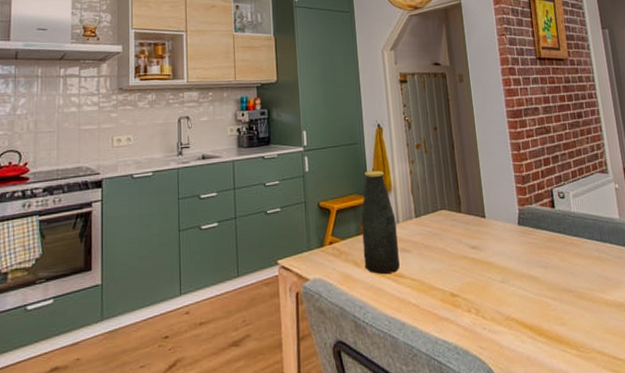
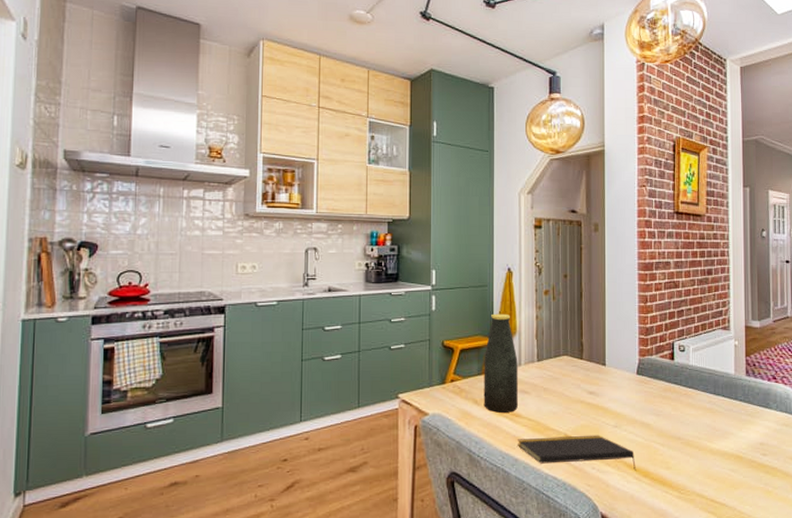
notepad: none [403,292,530,329] -> present [518,435,637,471]

